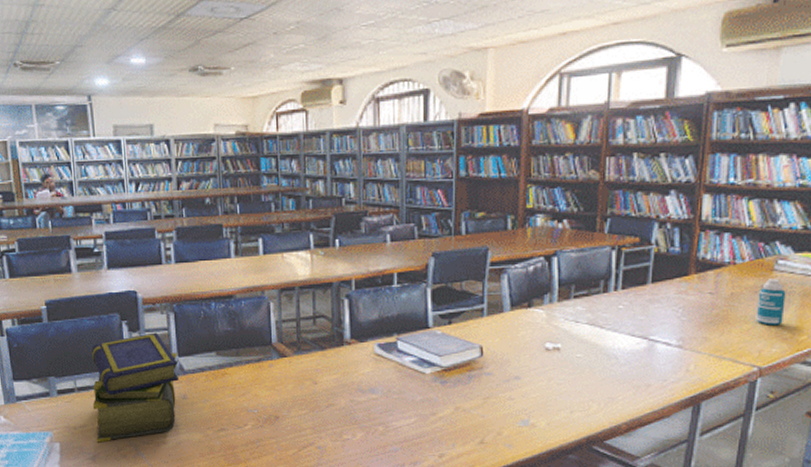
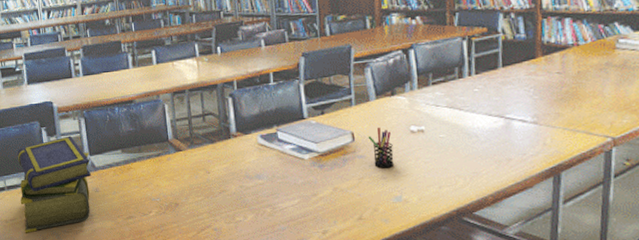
pen holder: none [498,341,524,388] -> present [368,127,395,168]
bottle: present [755,278,786,325] -> none [603,56,631,99]

